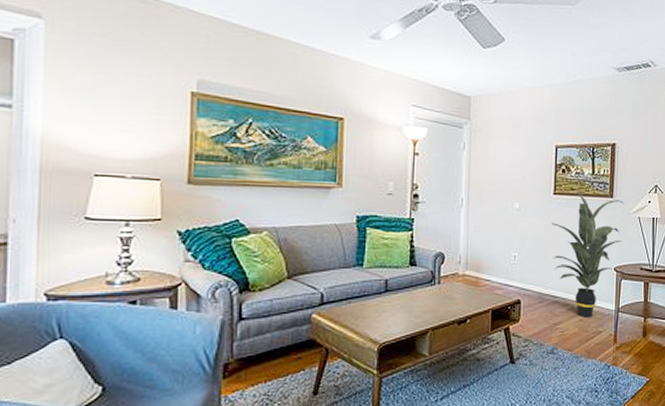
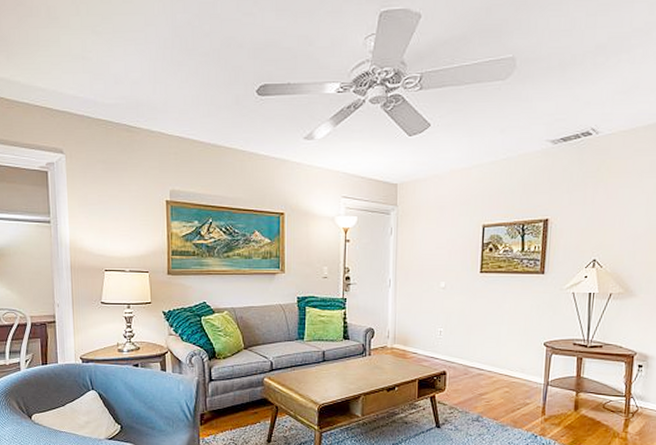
indoor plant: present [552,193,625,317] -> none [478,270,558,389]

